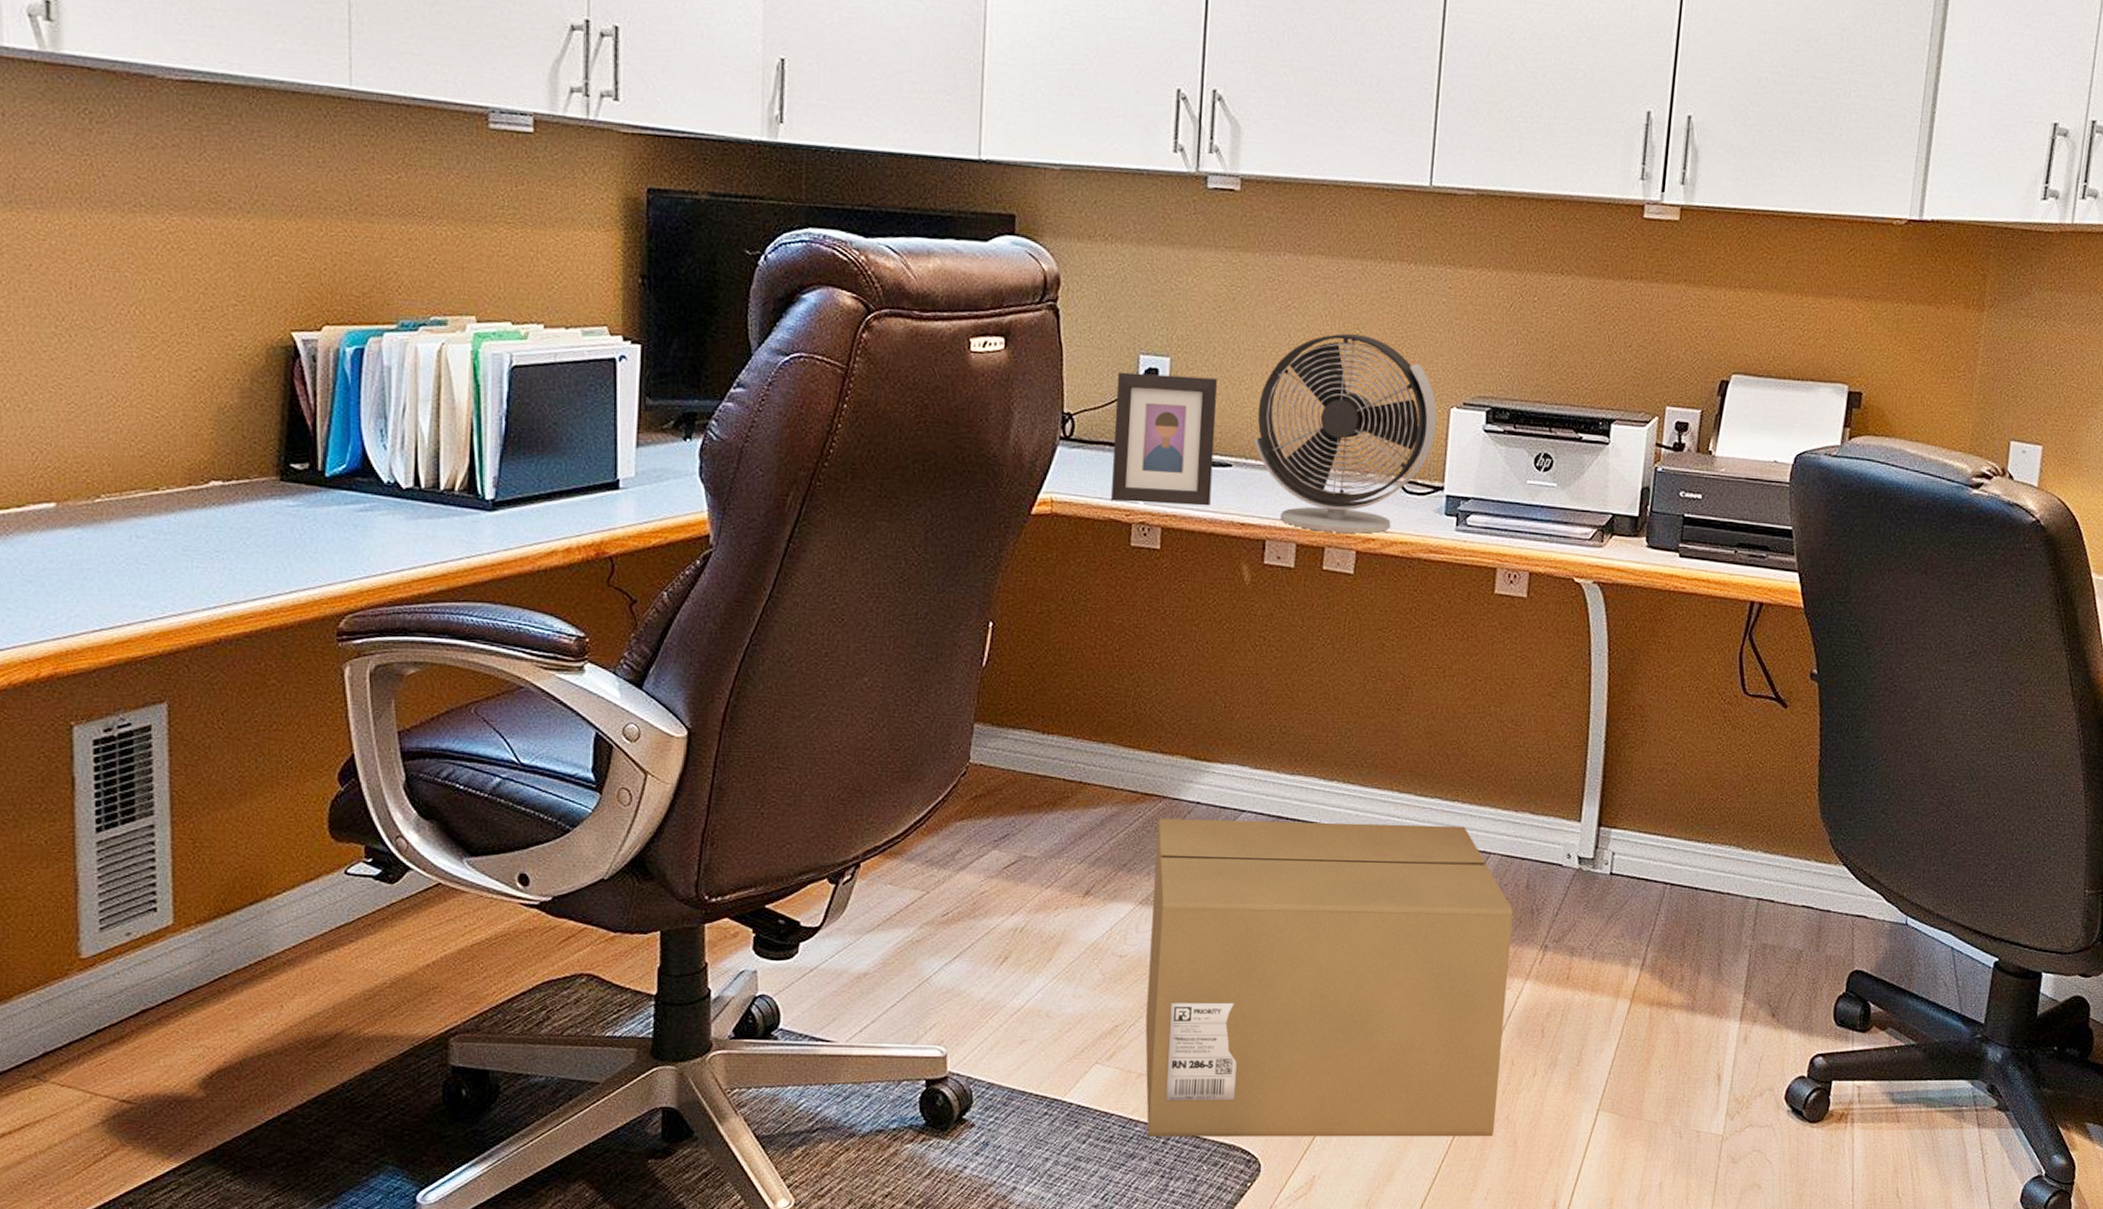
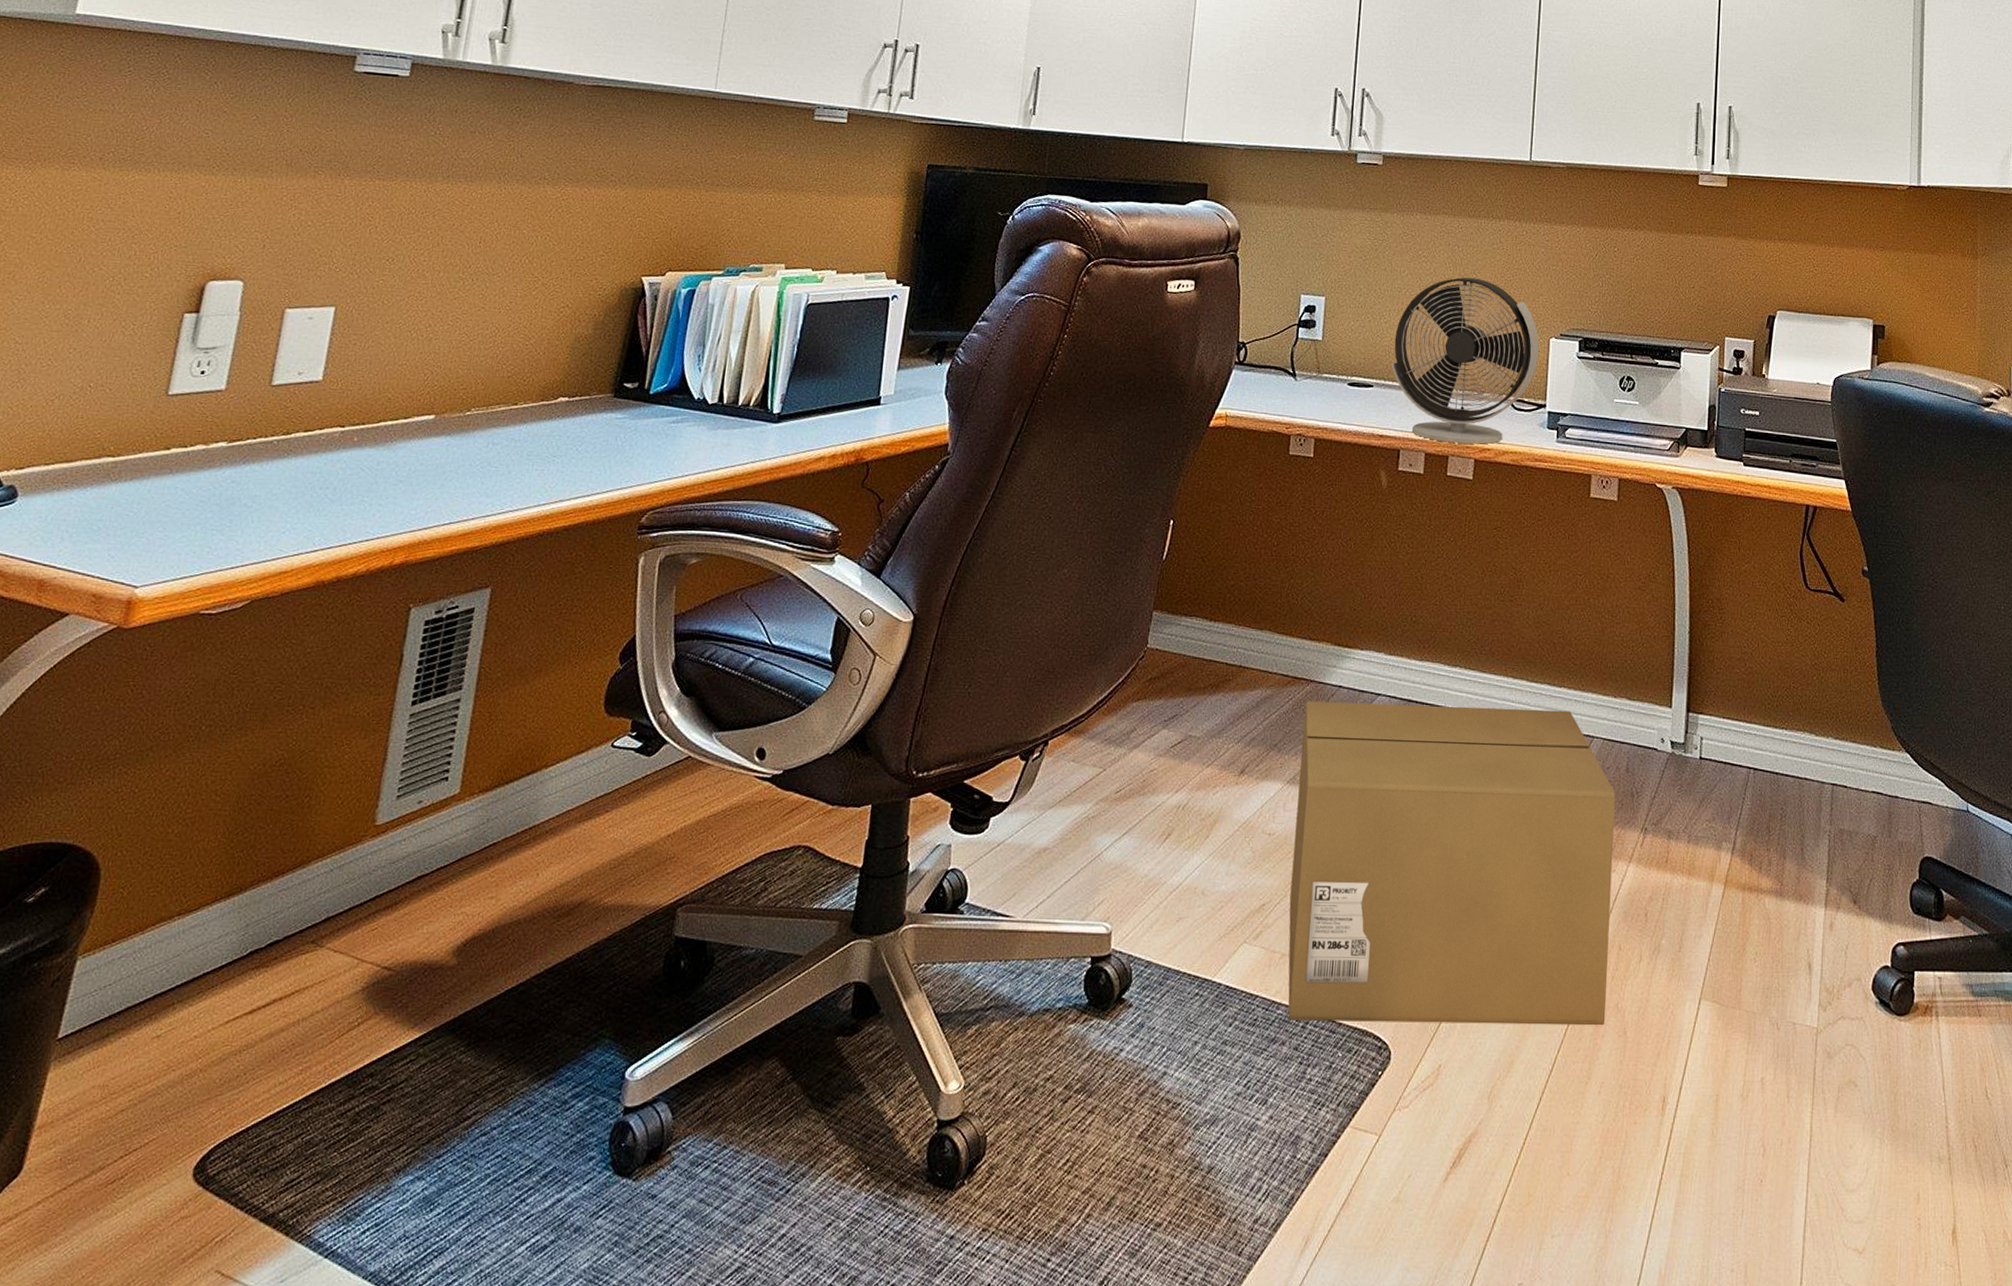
picture frame: present [1111,372,1217,506] -> none [1275,308,1362,421]

